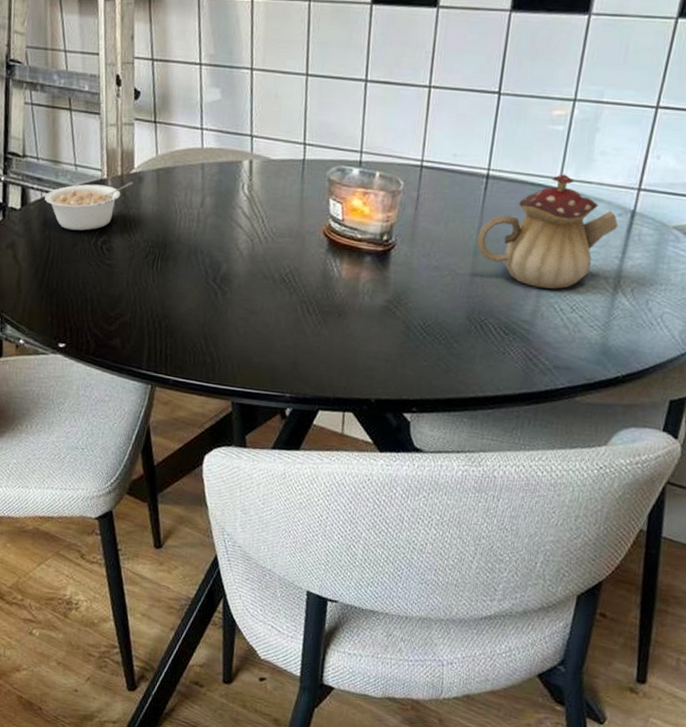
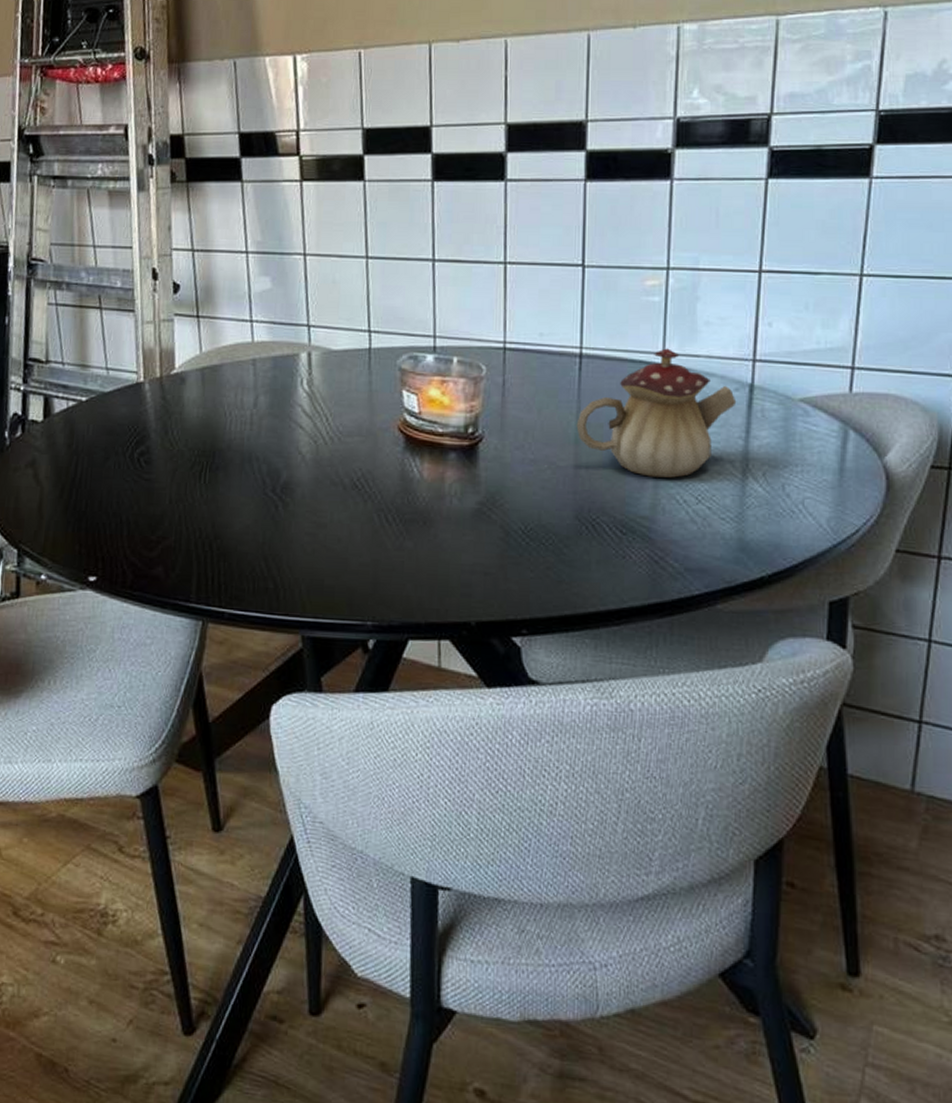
legume: present [45,181,134,231] -> none [71,383,175,443]

